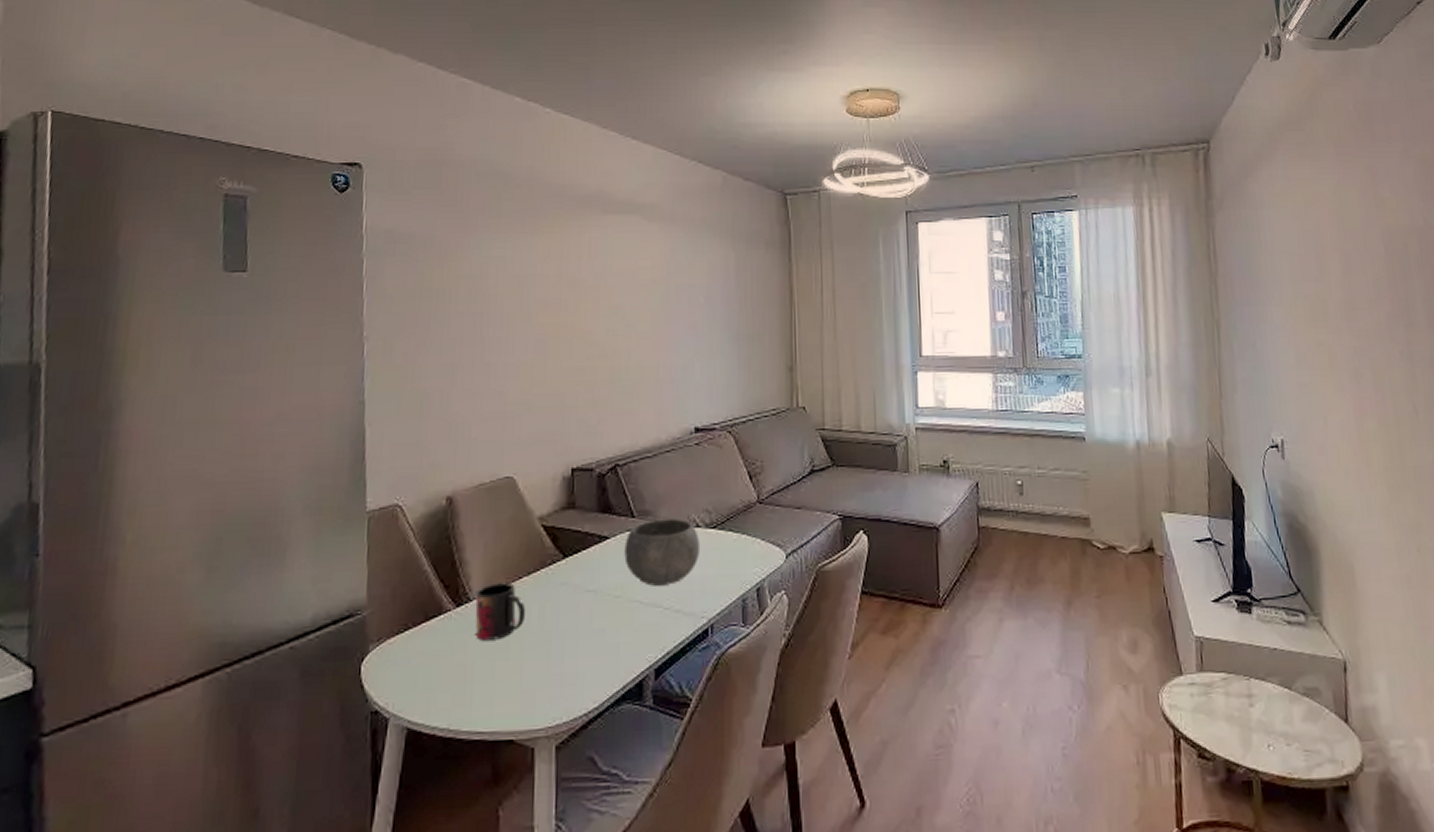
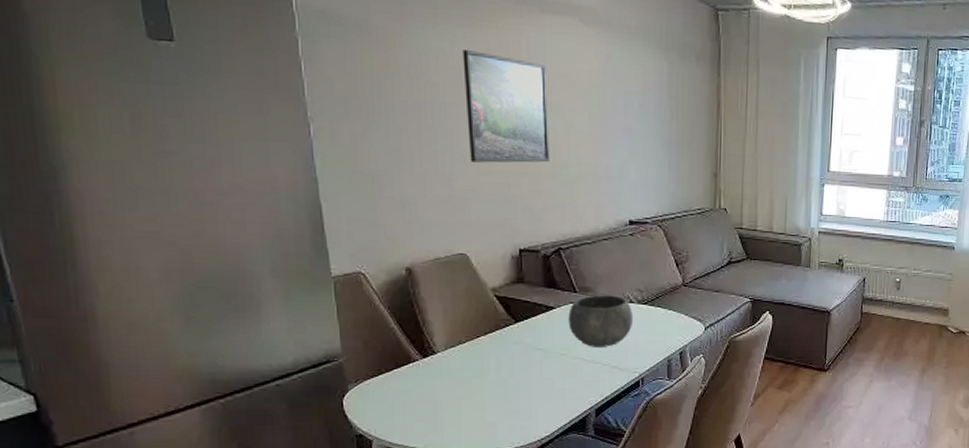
mug: present [475,583,525,641] -> none [439,340,484,384]
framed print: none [522,255,609,373] -> present [462,49,550,163]

